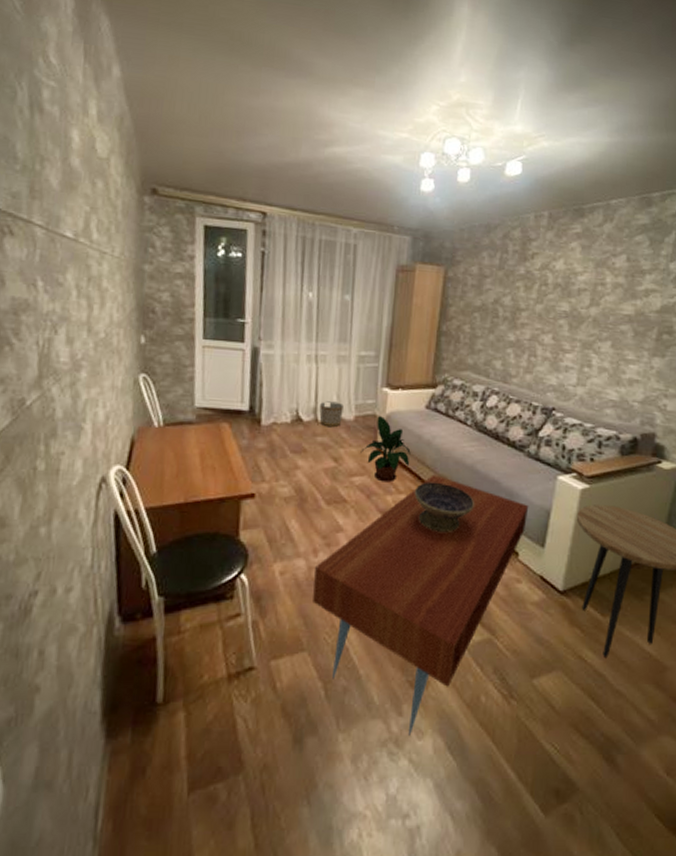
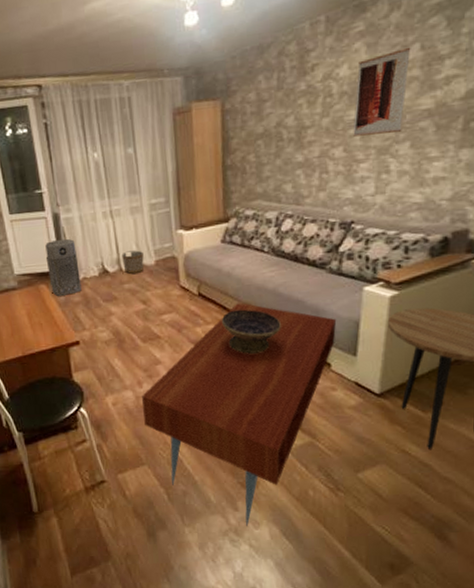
air purifier: none [234,375,272,439] -> present [45,238,82,296]
potted plant: present [360,416,411,482] -> none [166,257,214,316]
wall art: none [562,256,619,330] -> present [353,47,411,137]

